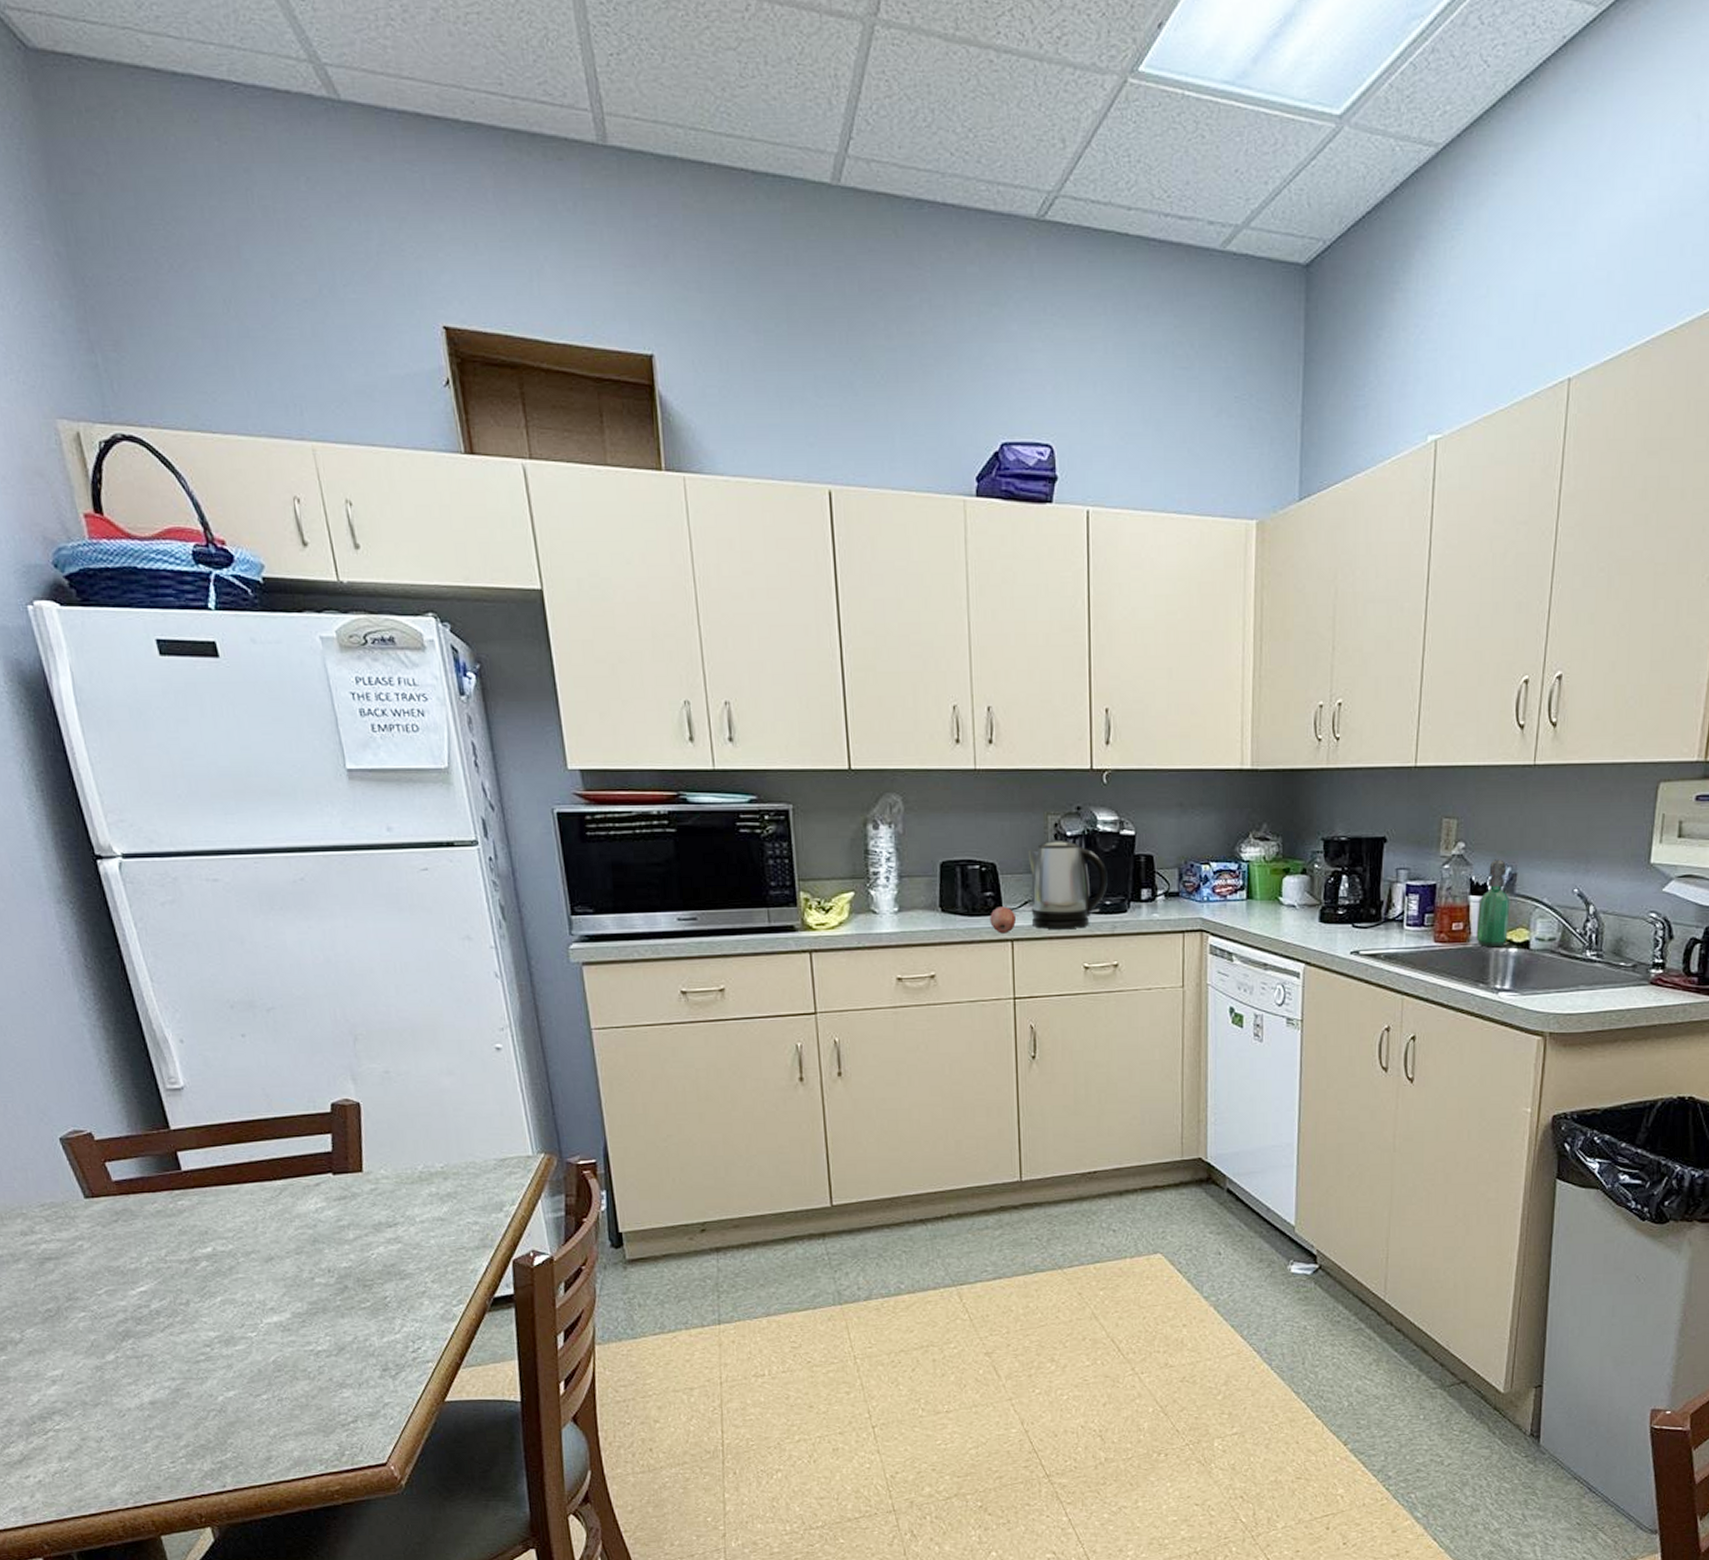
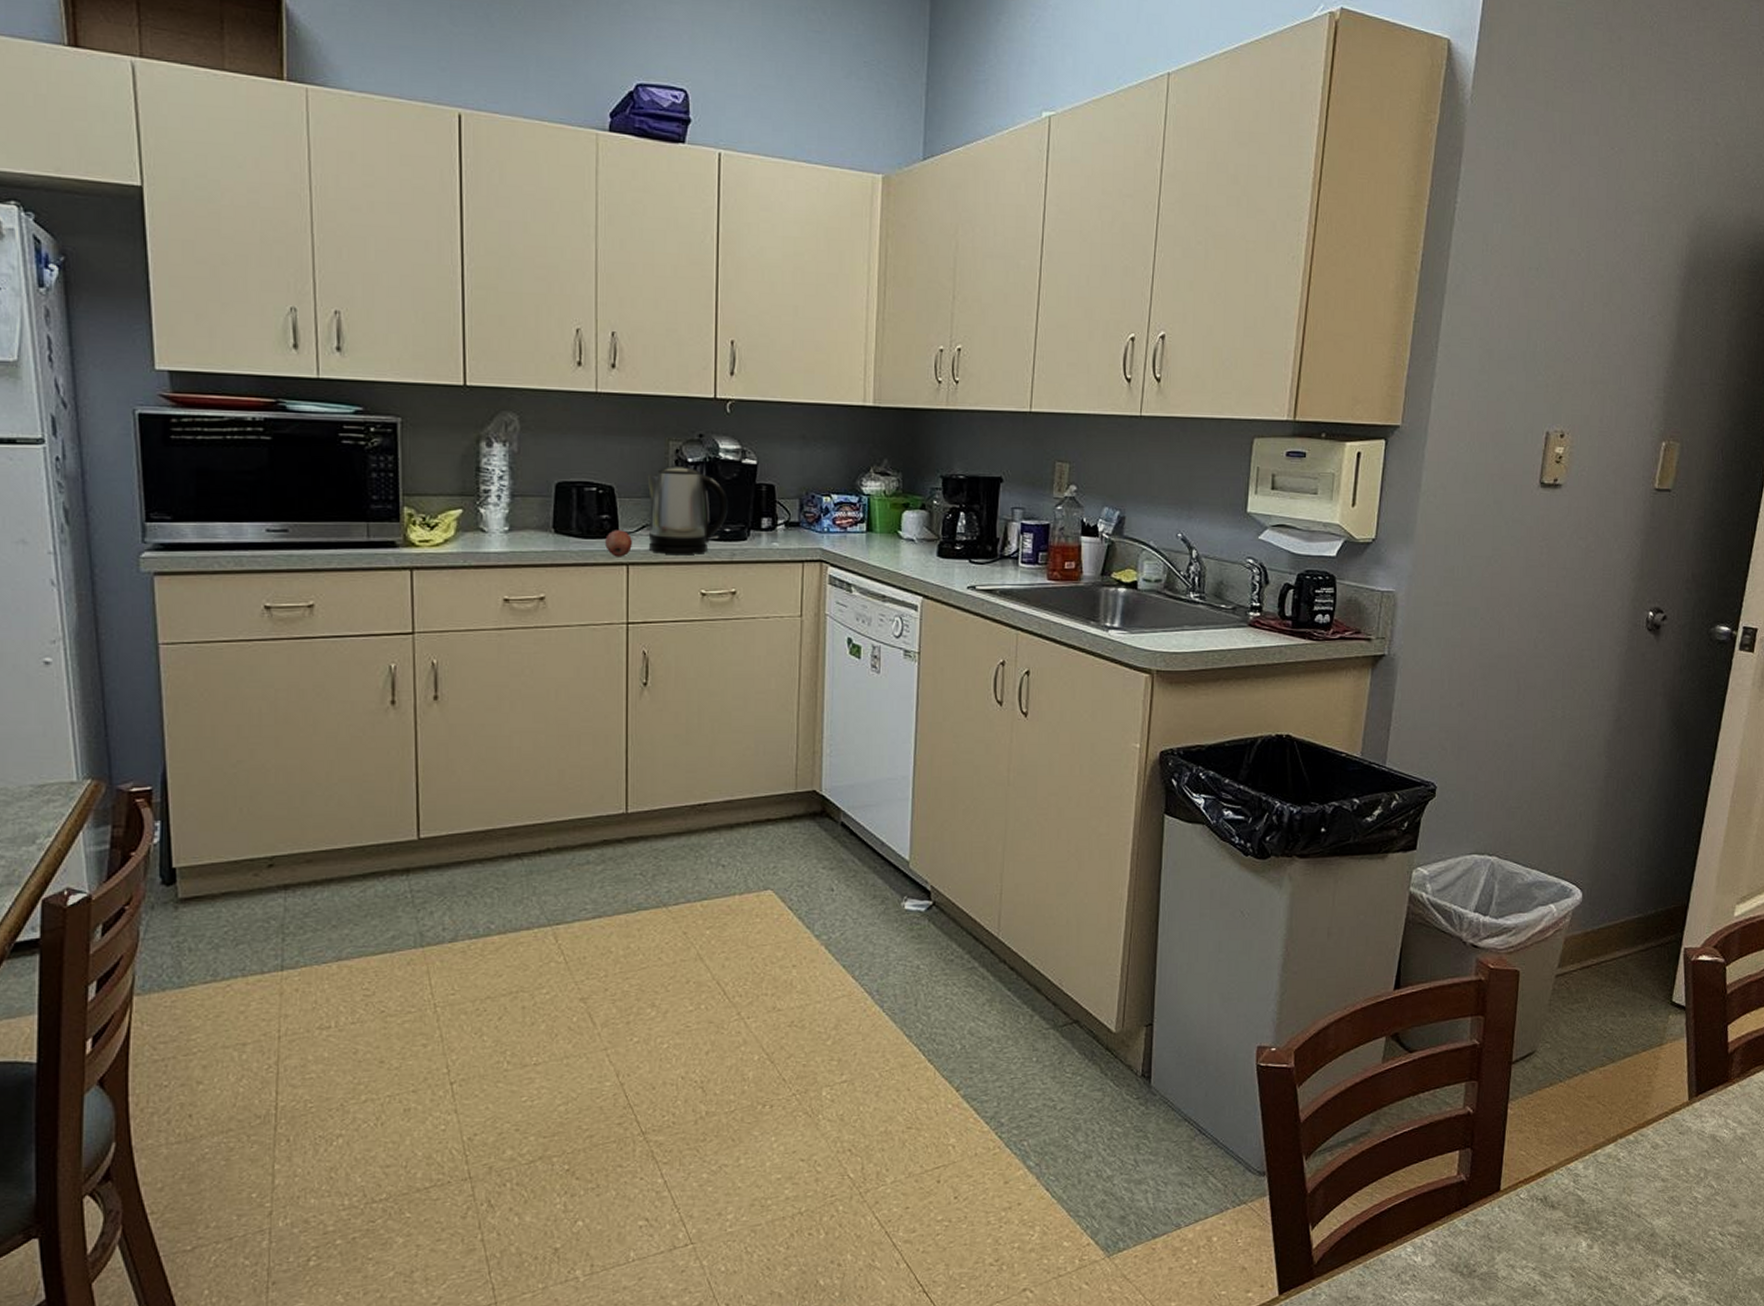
soap dispenser: present [1476,859,1511,946] -> none [1087,503,1119,586]

